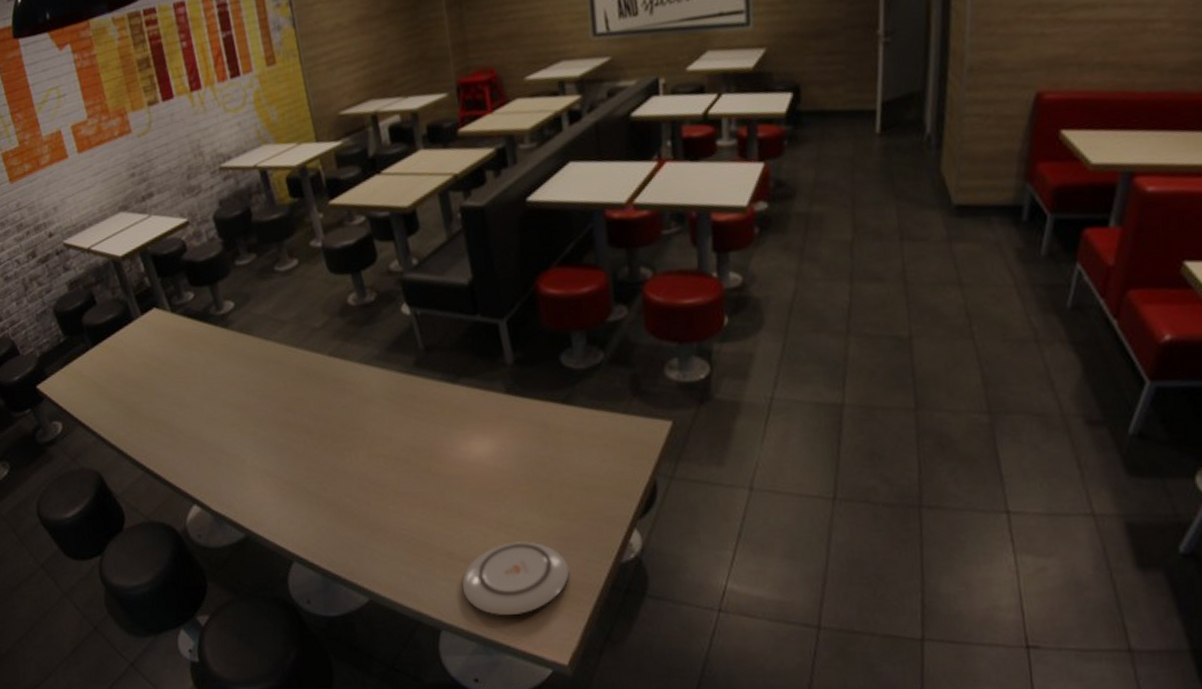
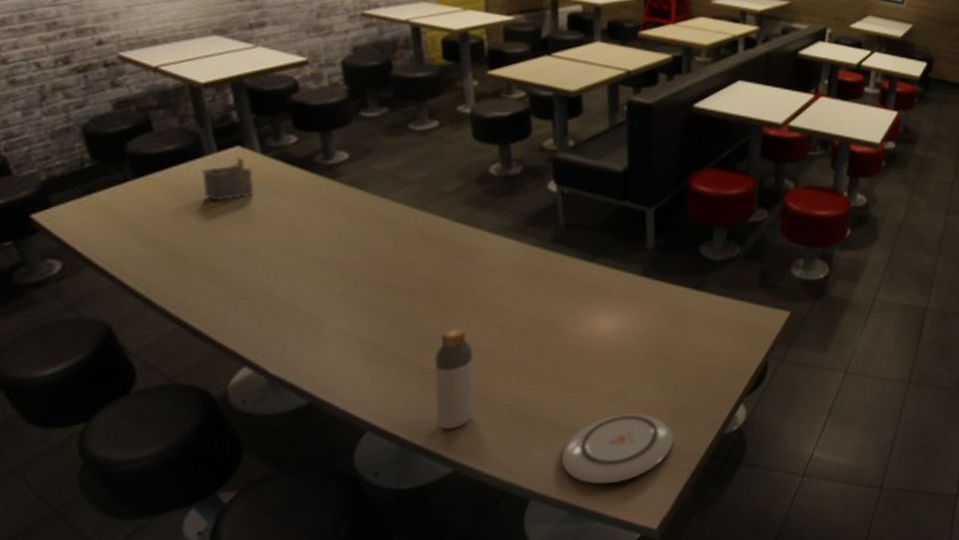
napkin holder: none [134,317,173,360] -> present [202,156,255,201]
bottle: none [334,461,377,559] -> present [434,329,474,429]

